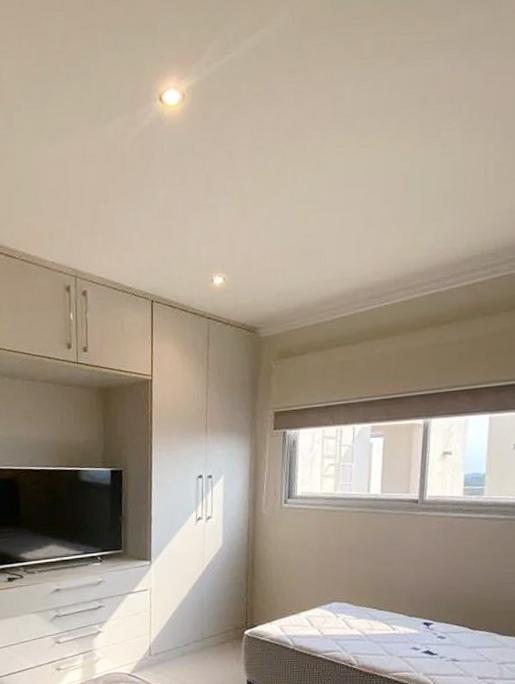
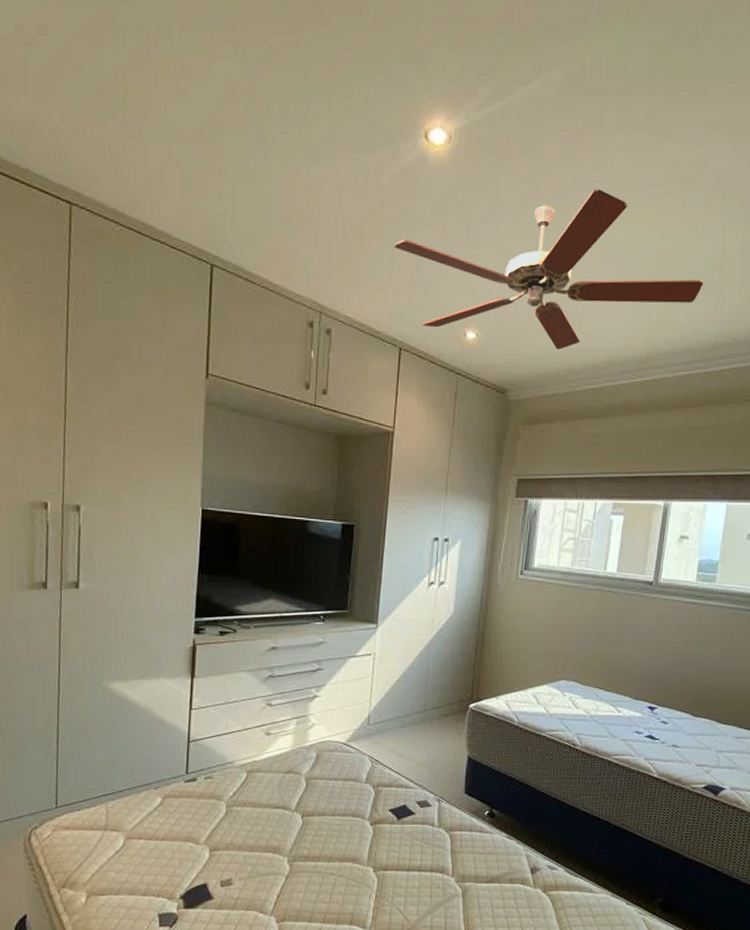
ceiling fan: none [138,123,447,284] -> present [394,189,704,350]

